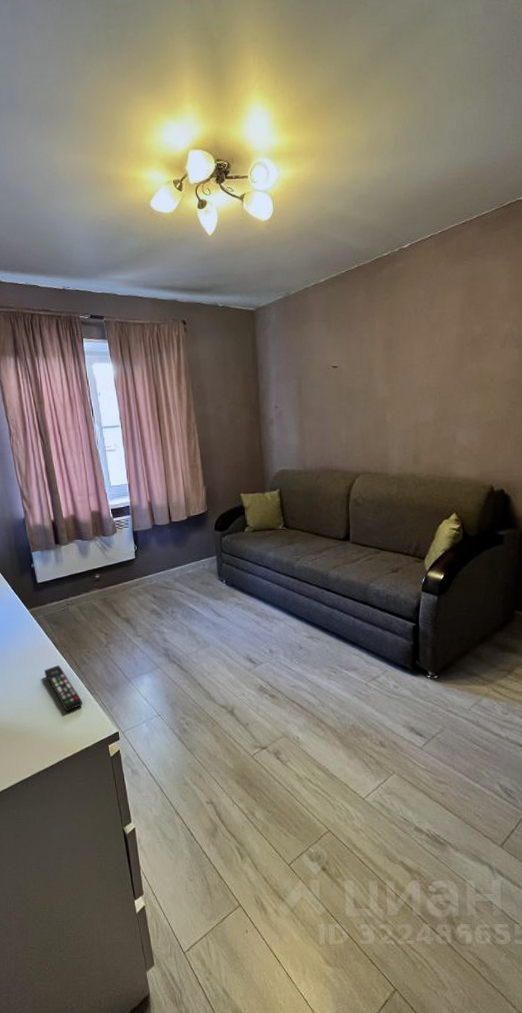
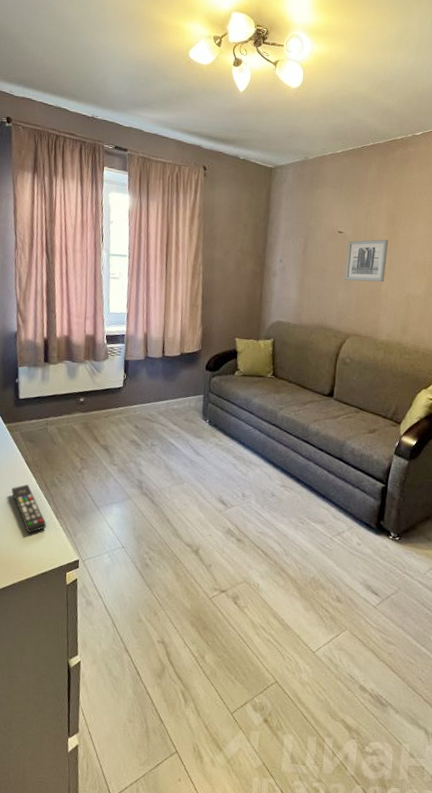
wall art: none [344,367,389,417] -> present [344,239,389,283]

